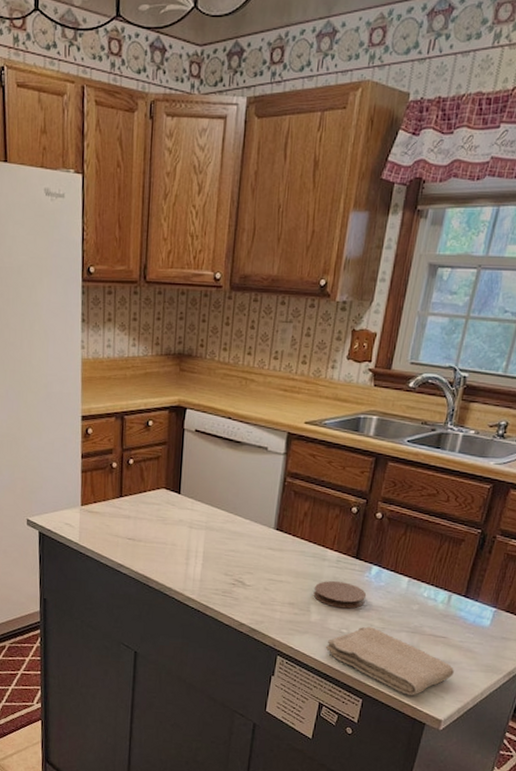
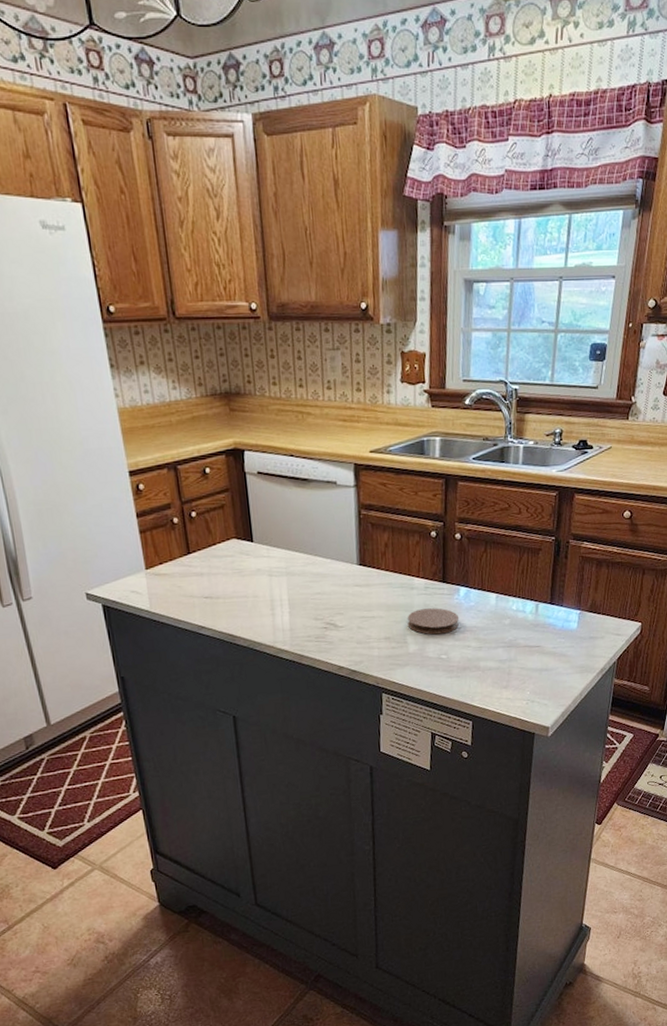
washcloth: present [325,626,454,696] -> none [428,648,552,709]

